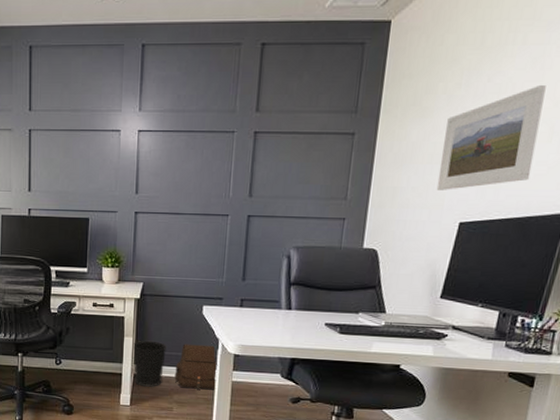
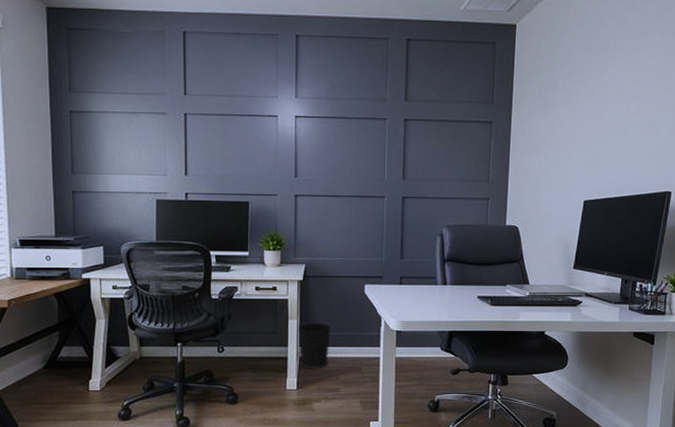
satchel: present [174,344,218,390] -> none [340,323,382,368]
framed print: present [436,84,546,190] -> none [563,83,642,173]

